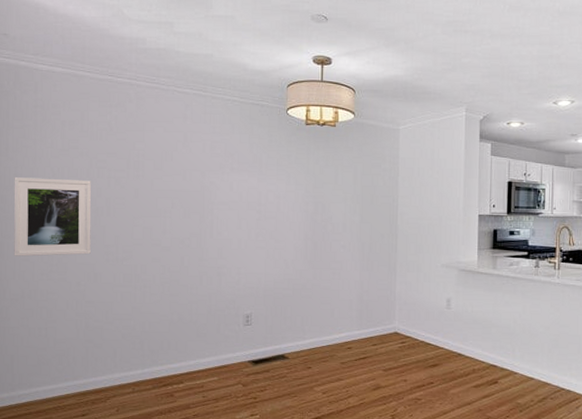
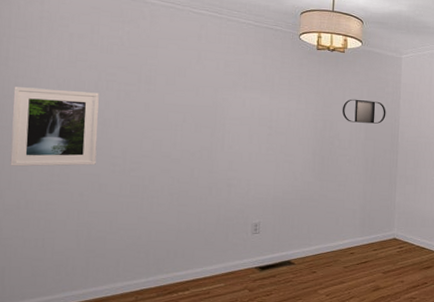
home mirror: none [334,177,383,205] -> present [342,99,386,124]

